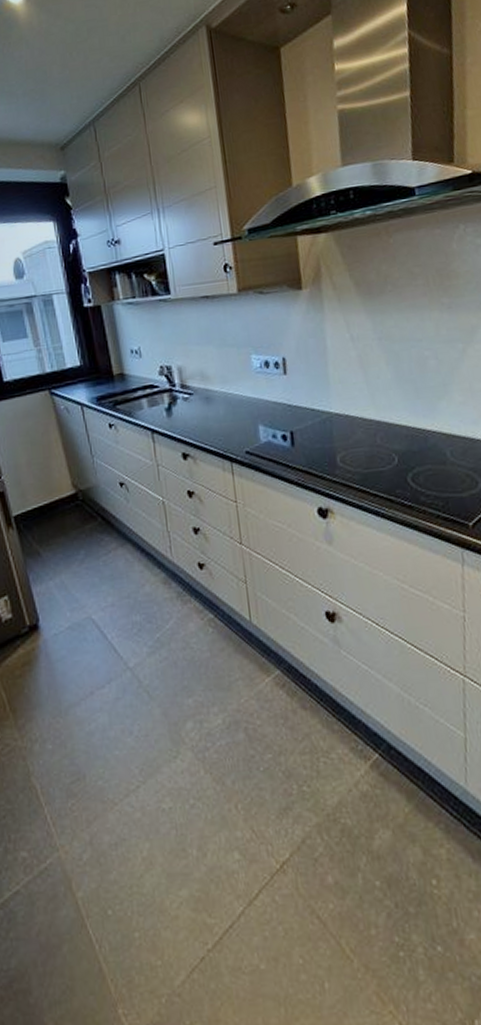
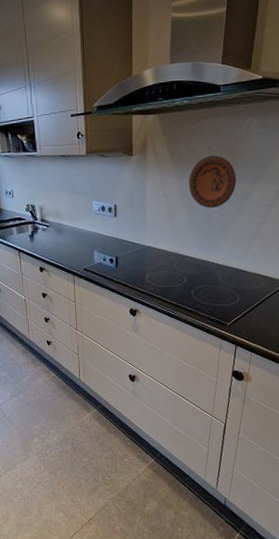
decorative plate: none [384,279,455,354] -> present [189,155,236,209]

